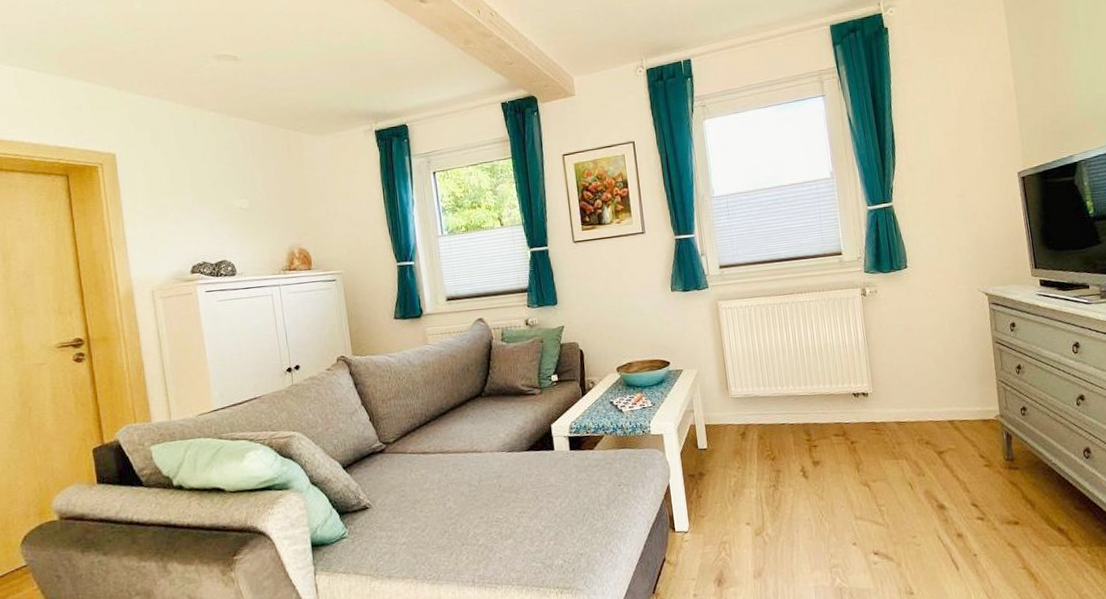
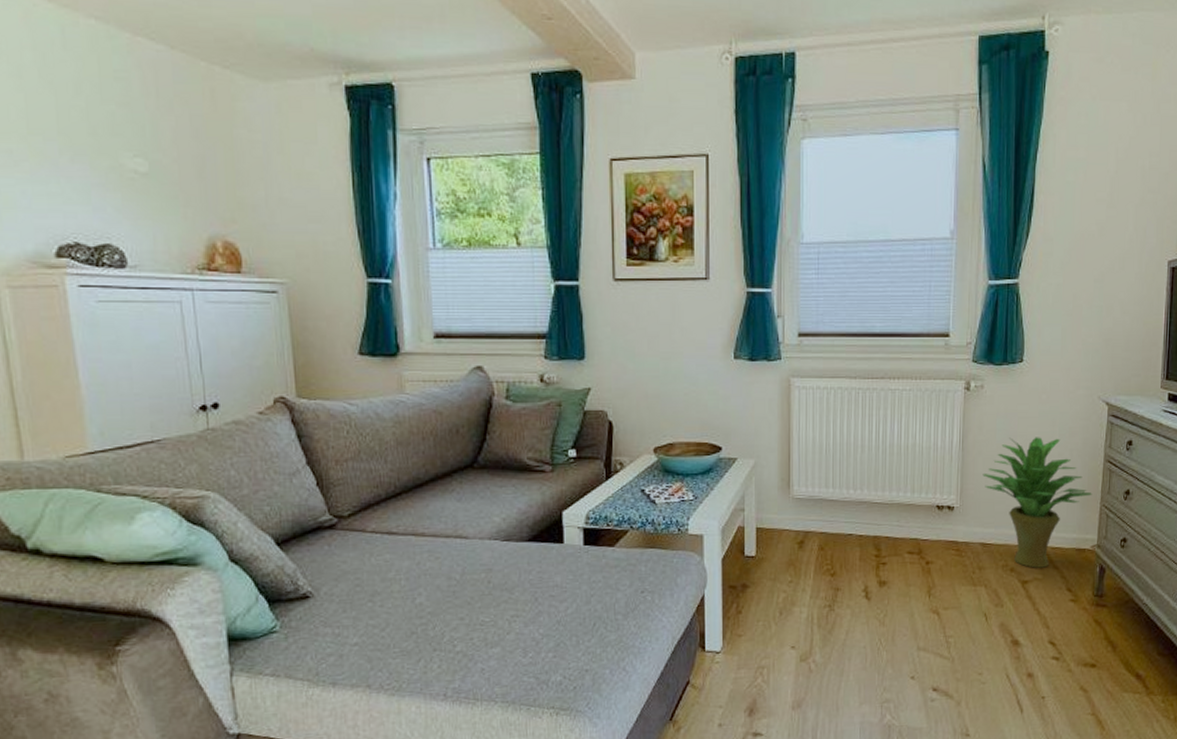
potted plant: none [888,327,987,440] -> present [982,437,1092,568]

